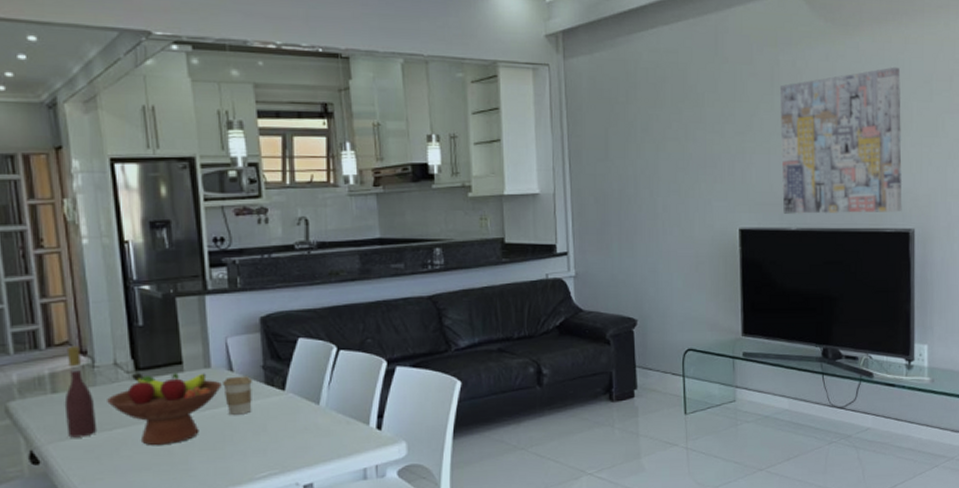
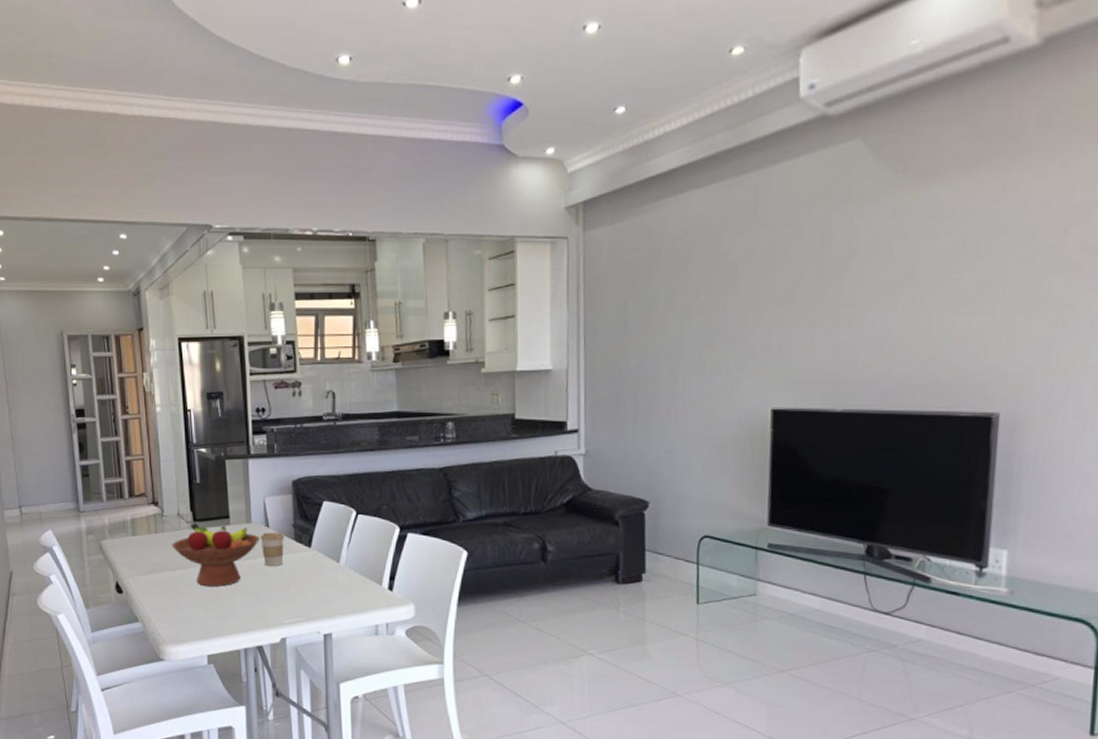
wine bottle: present [64,346,98,438] -> none [141,497,164,574]
wall art: present [779,67,903,214] -> none [826,220,994,394]

